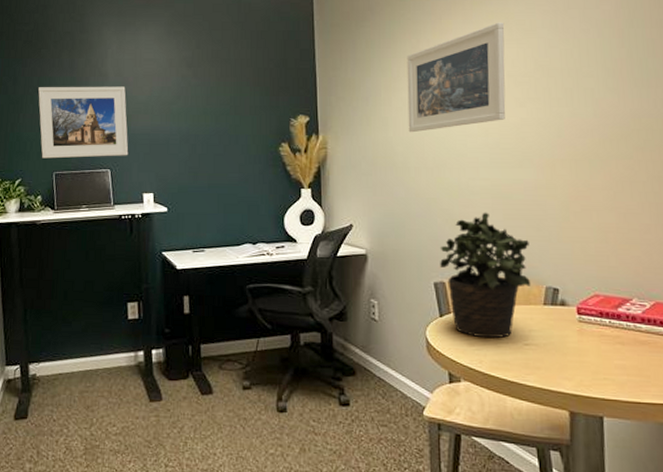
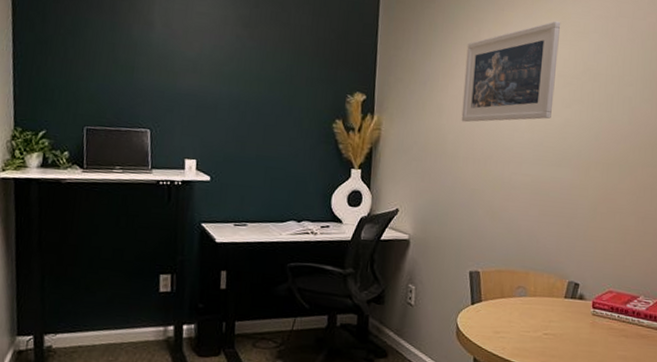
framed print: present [38,86,129,159] -> none [71,28,173,117]
potted plant: present [440,212,531,339] -> none [477,206,559,327]

